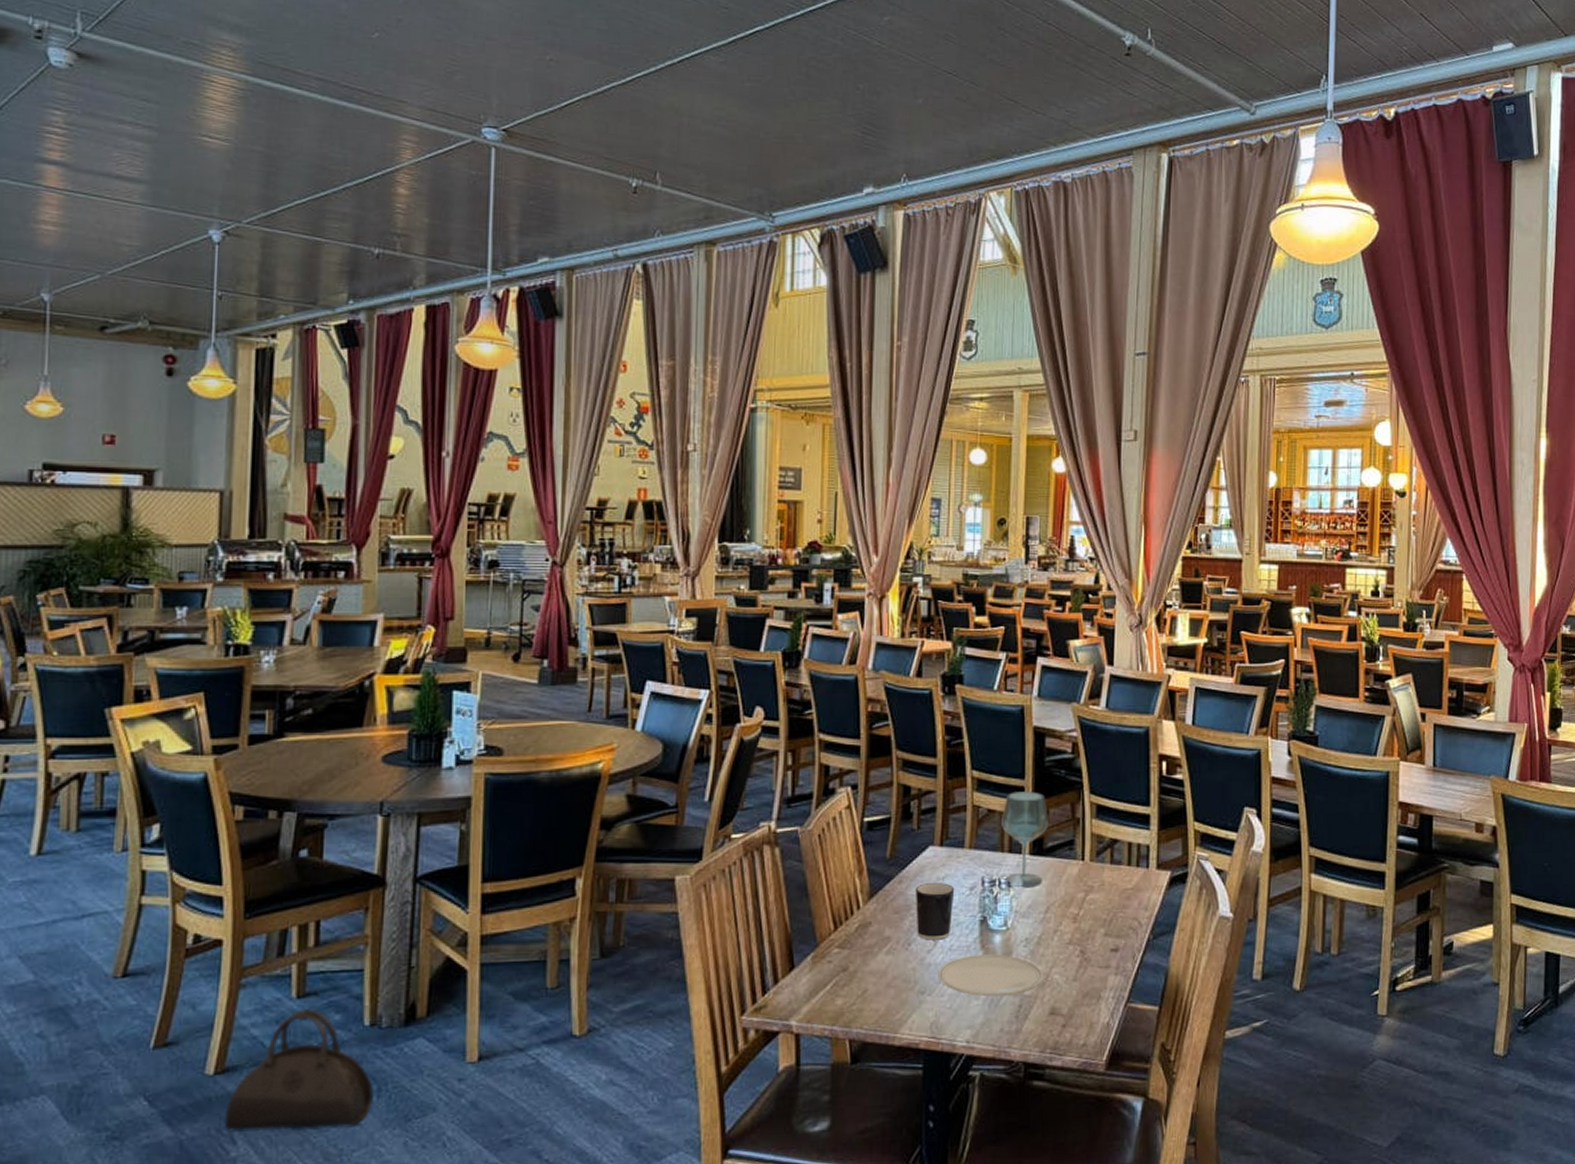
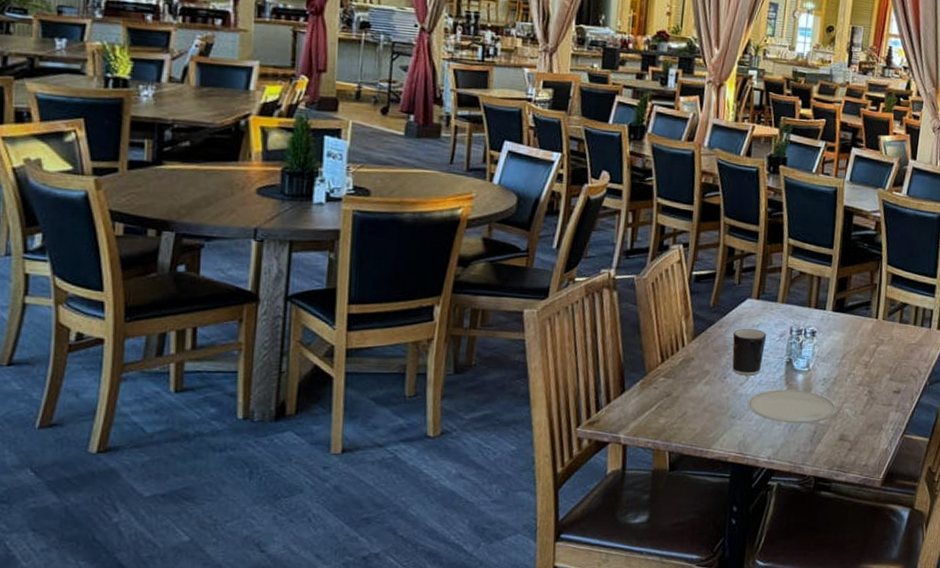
handbag: present [224,1009,373,1131] -> none [107,402,246,501]
wine glass: present [1000,791,1050,887] -> none [810,258,852,337]

